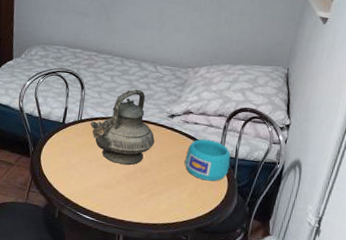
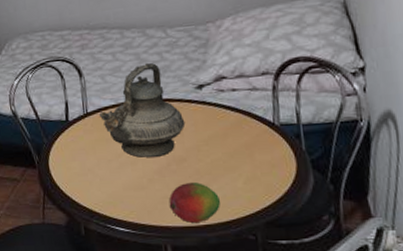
fruit: none [128,188,168,221] -> present [169,181,221,223]
cup: present [185,139,231,182] -> none [230,106,293,160]

